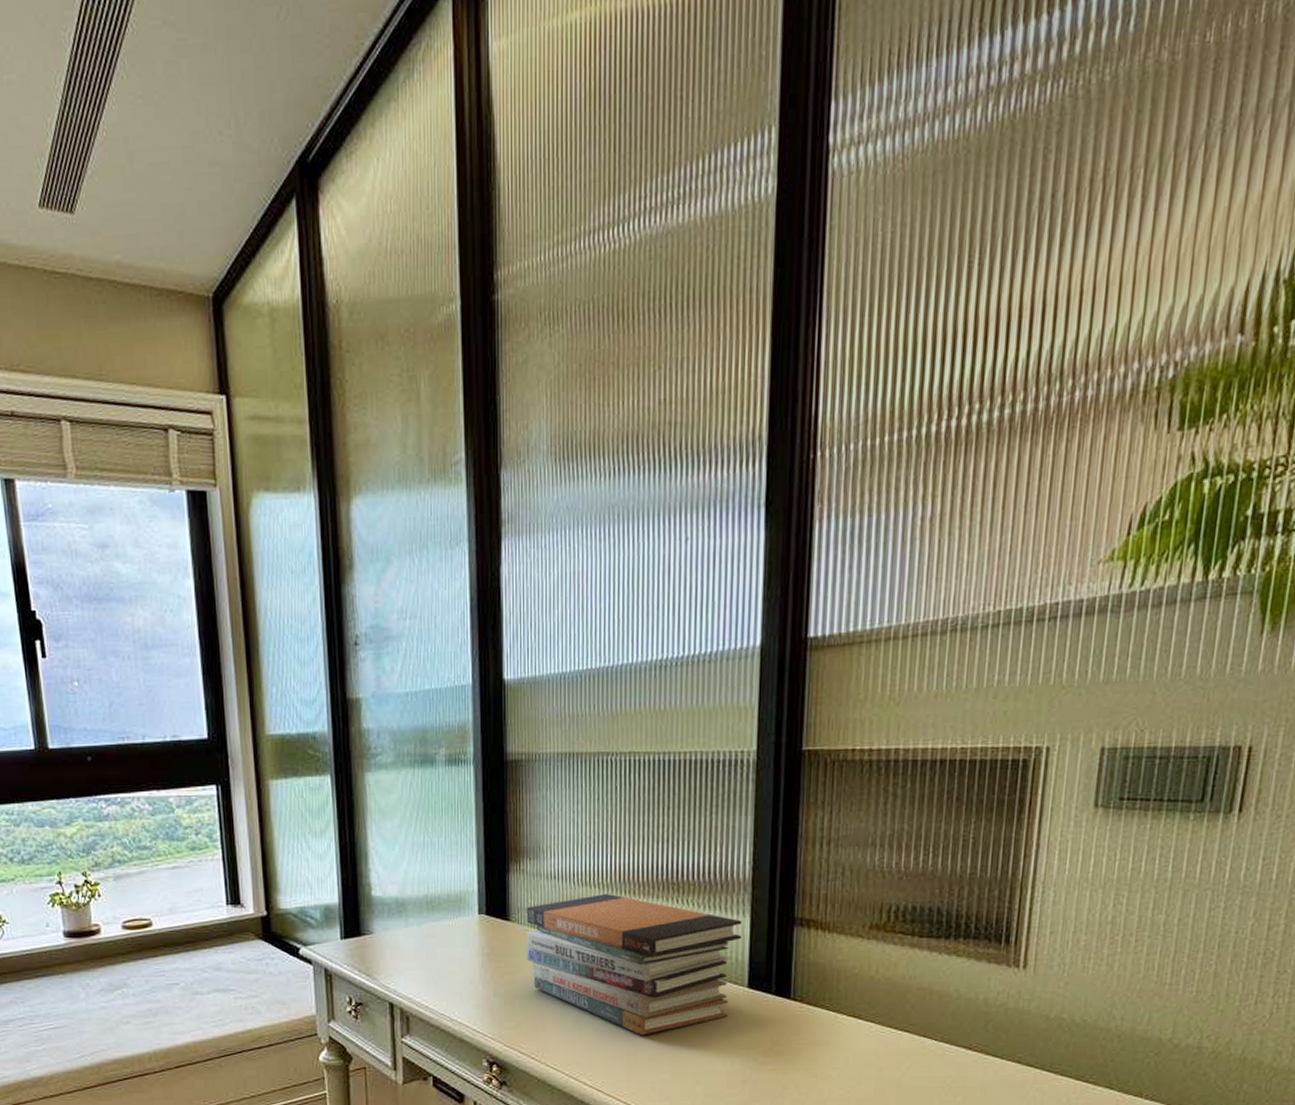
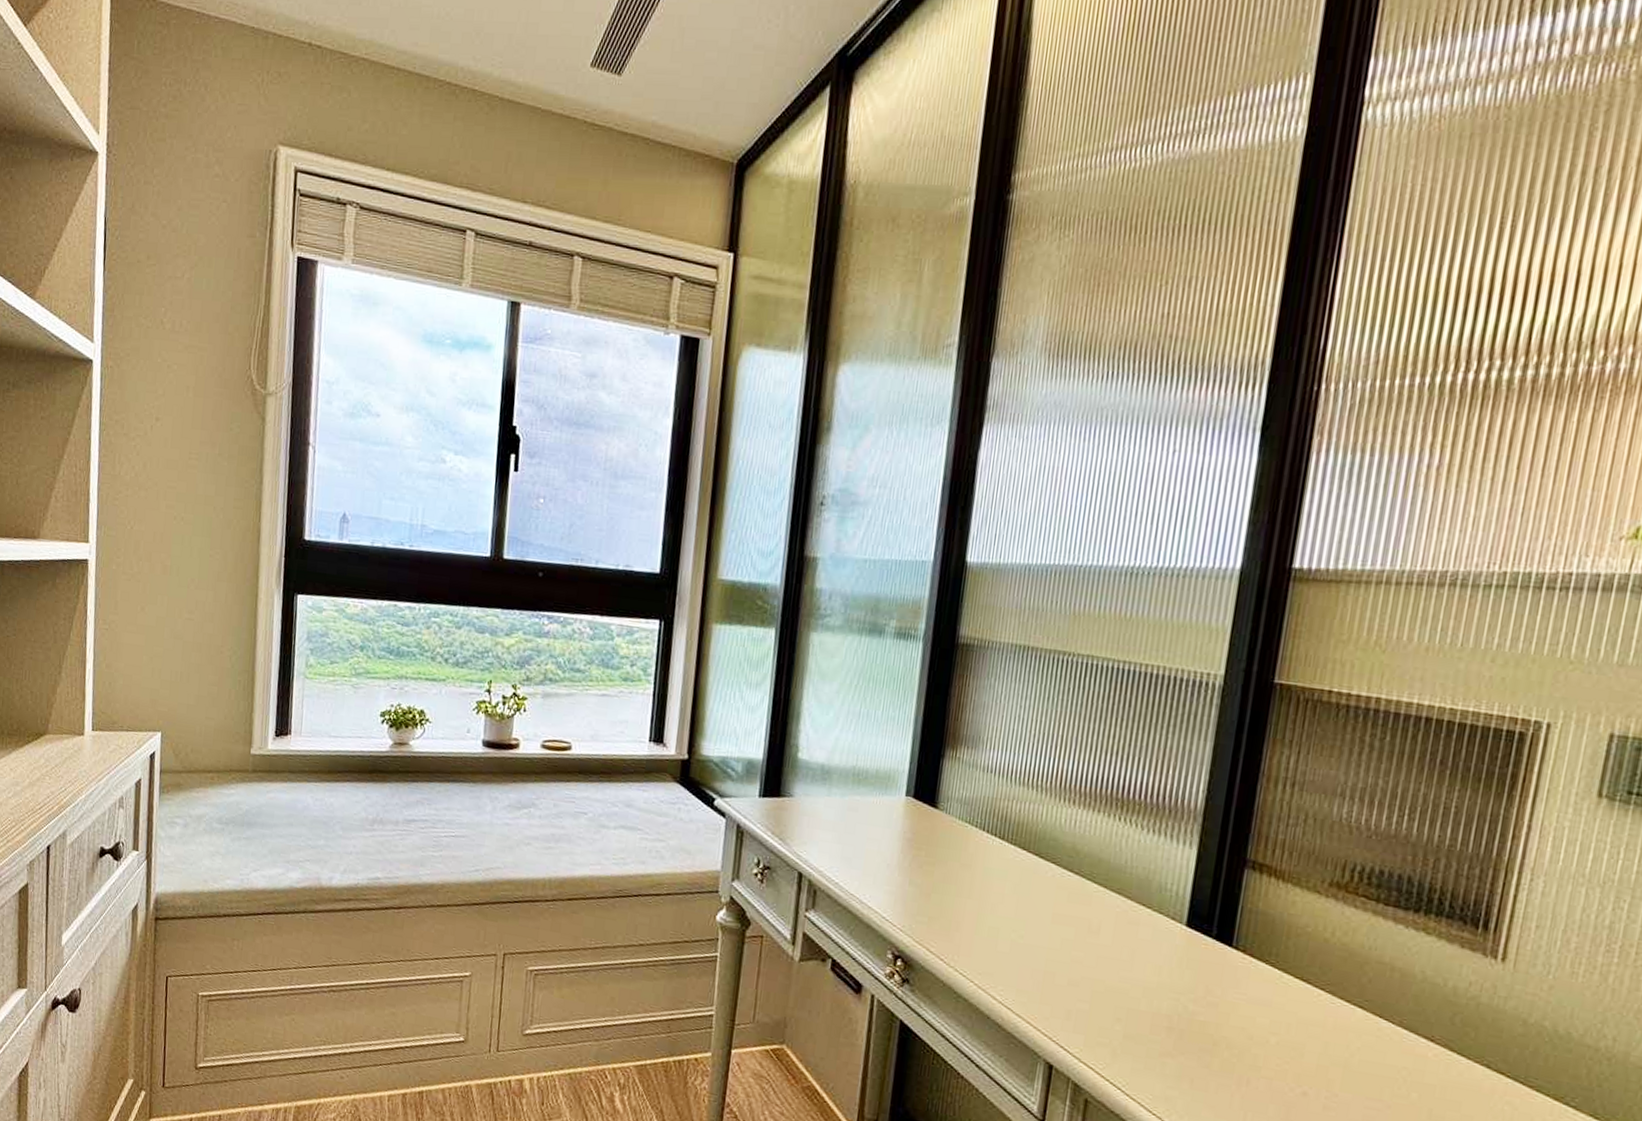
book stack: present [526,894,743,1036] -> none [949,797,1189,957]

